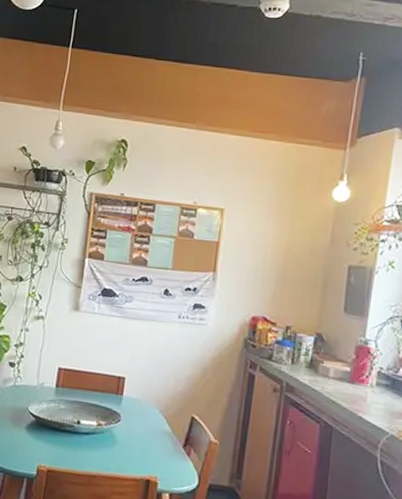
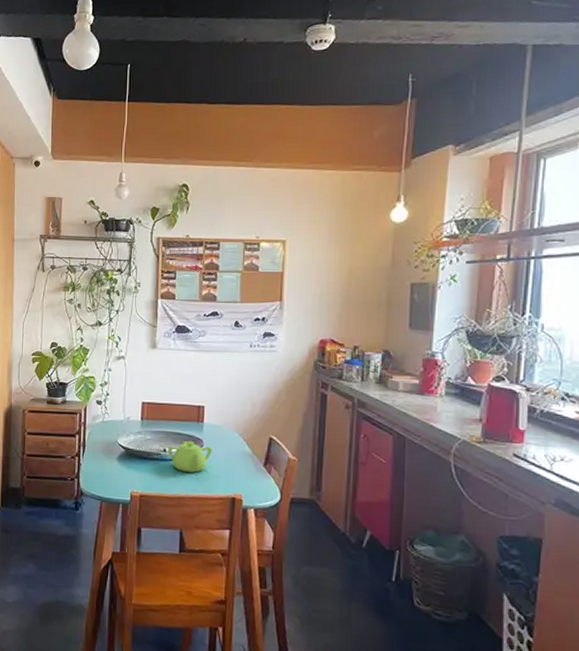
teapot: none [81,414,130,450] -> present [168,440,212,473]

